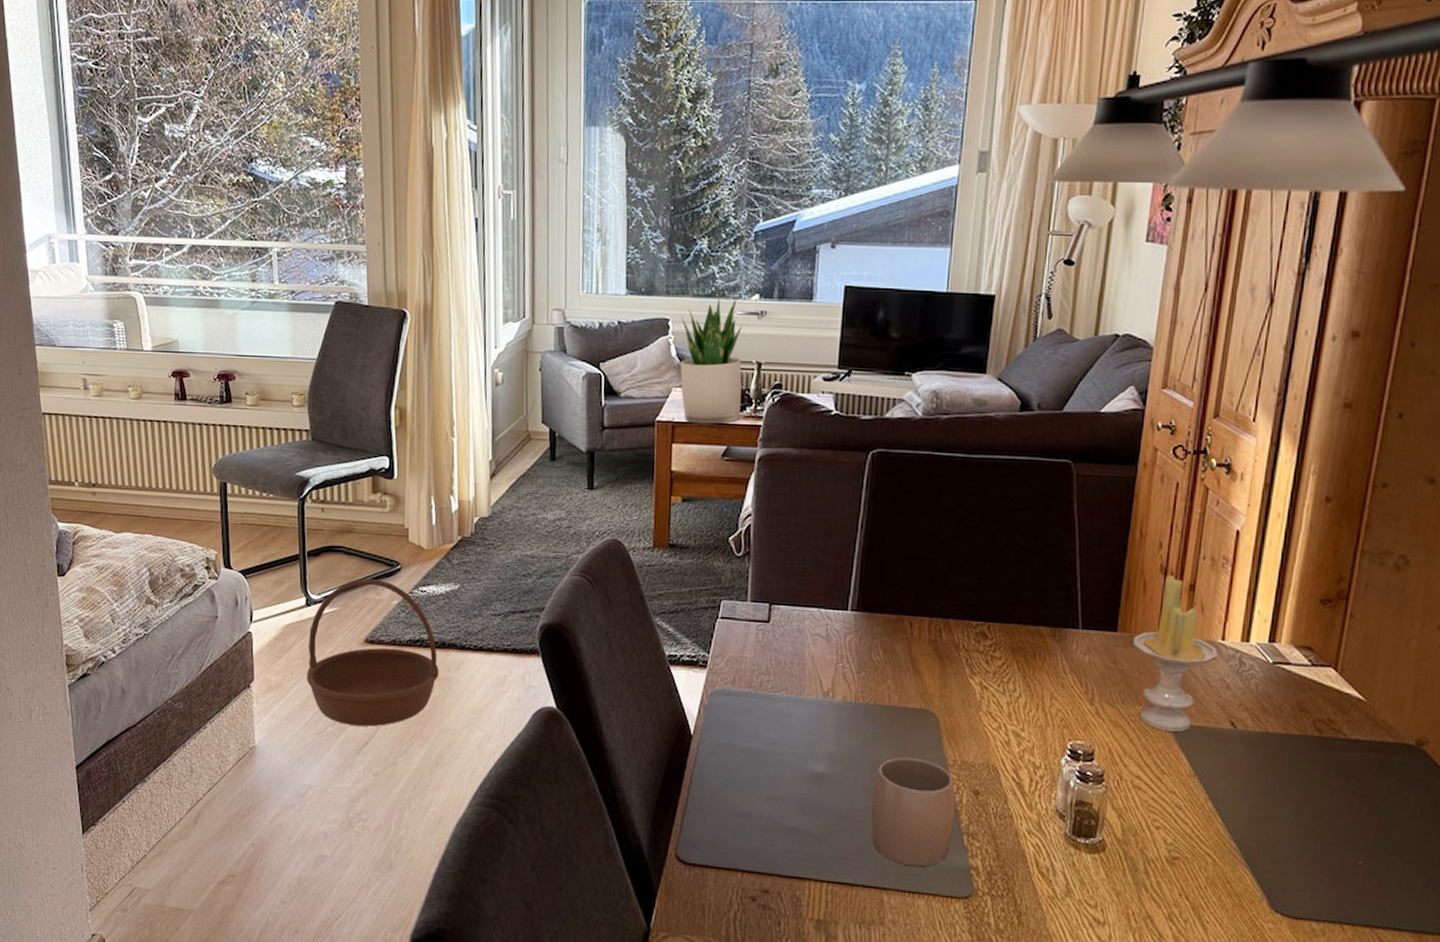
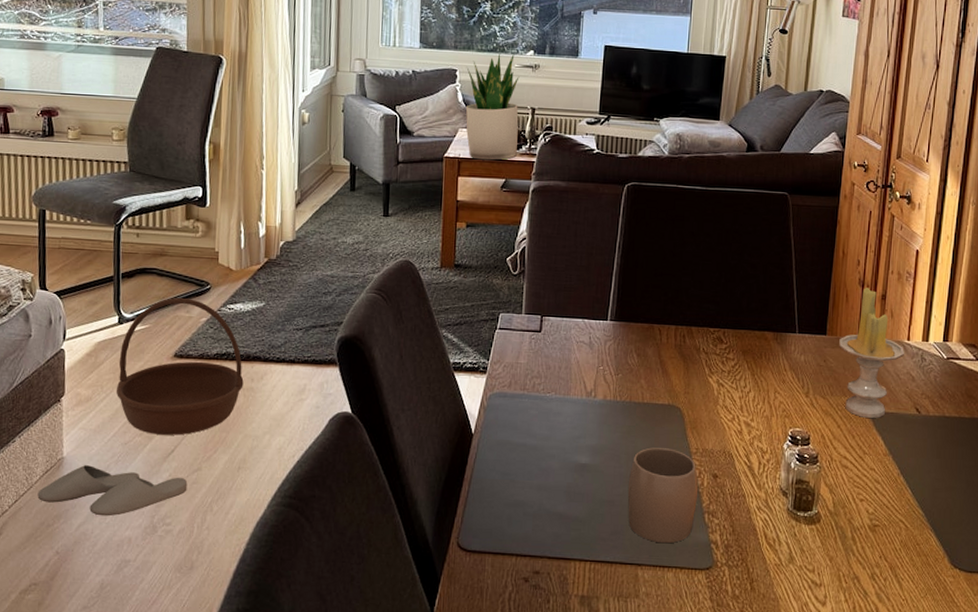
slippers: none [231,755,383,809] -> present [37,465,188,516]

